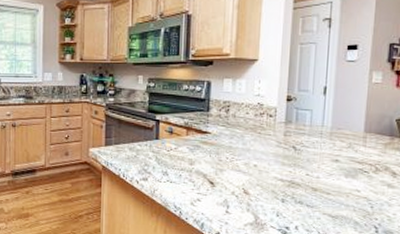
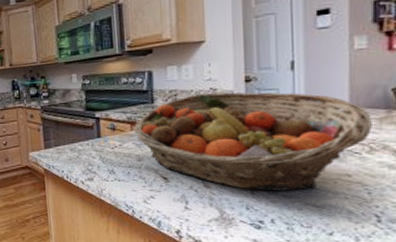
fruit basket: none [189,108,379,202] -> present [134,92,372,191]

